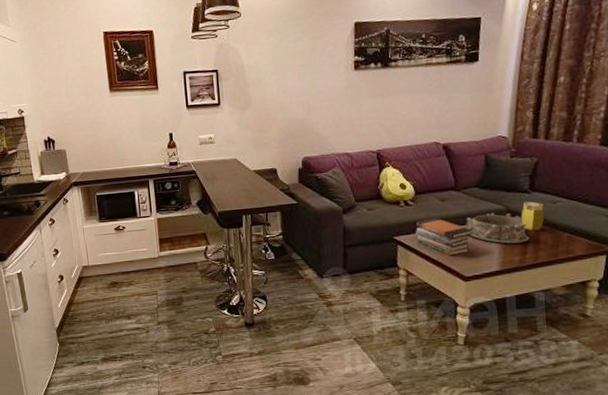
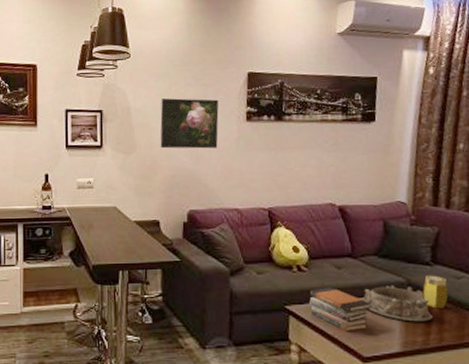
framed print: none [272,51,328,102] -> present [160,98,219,149]

